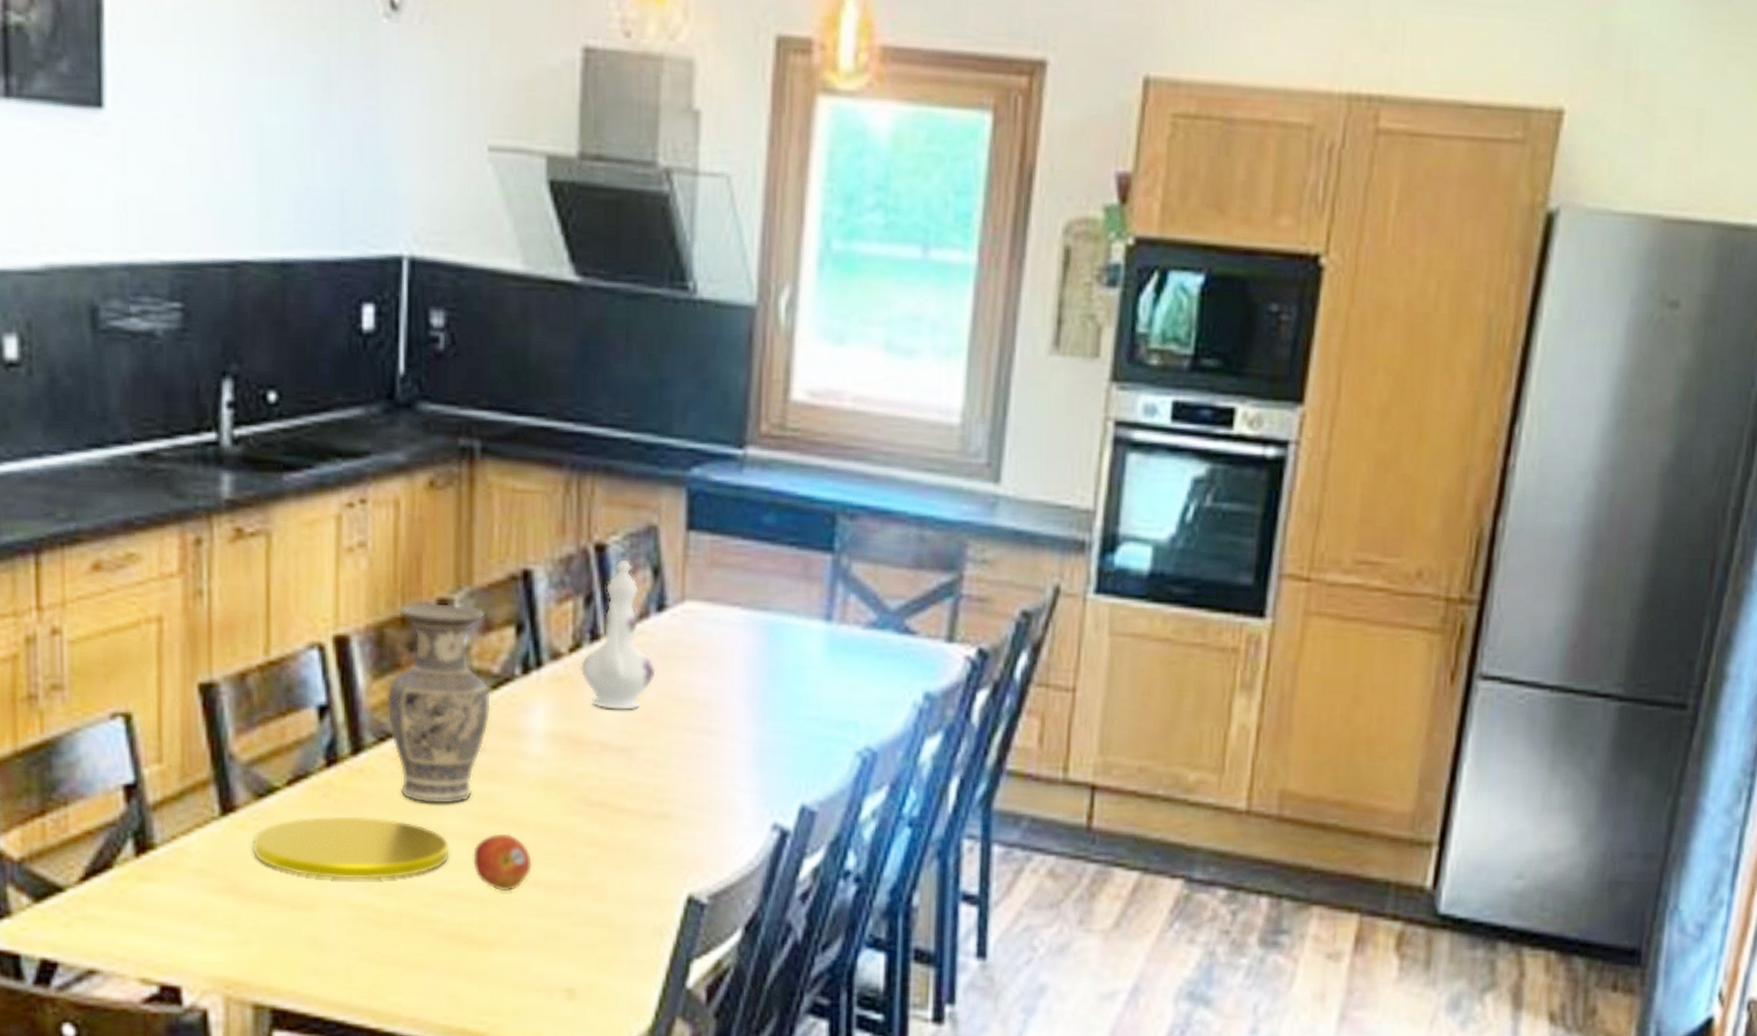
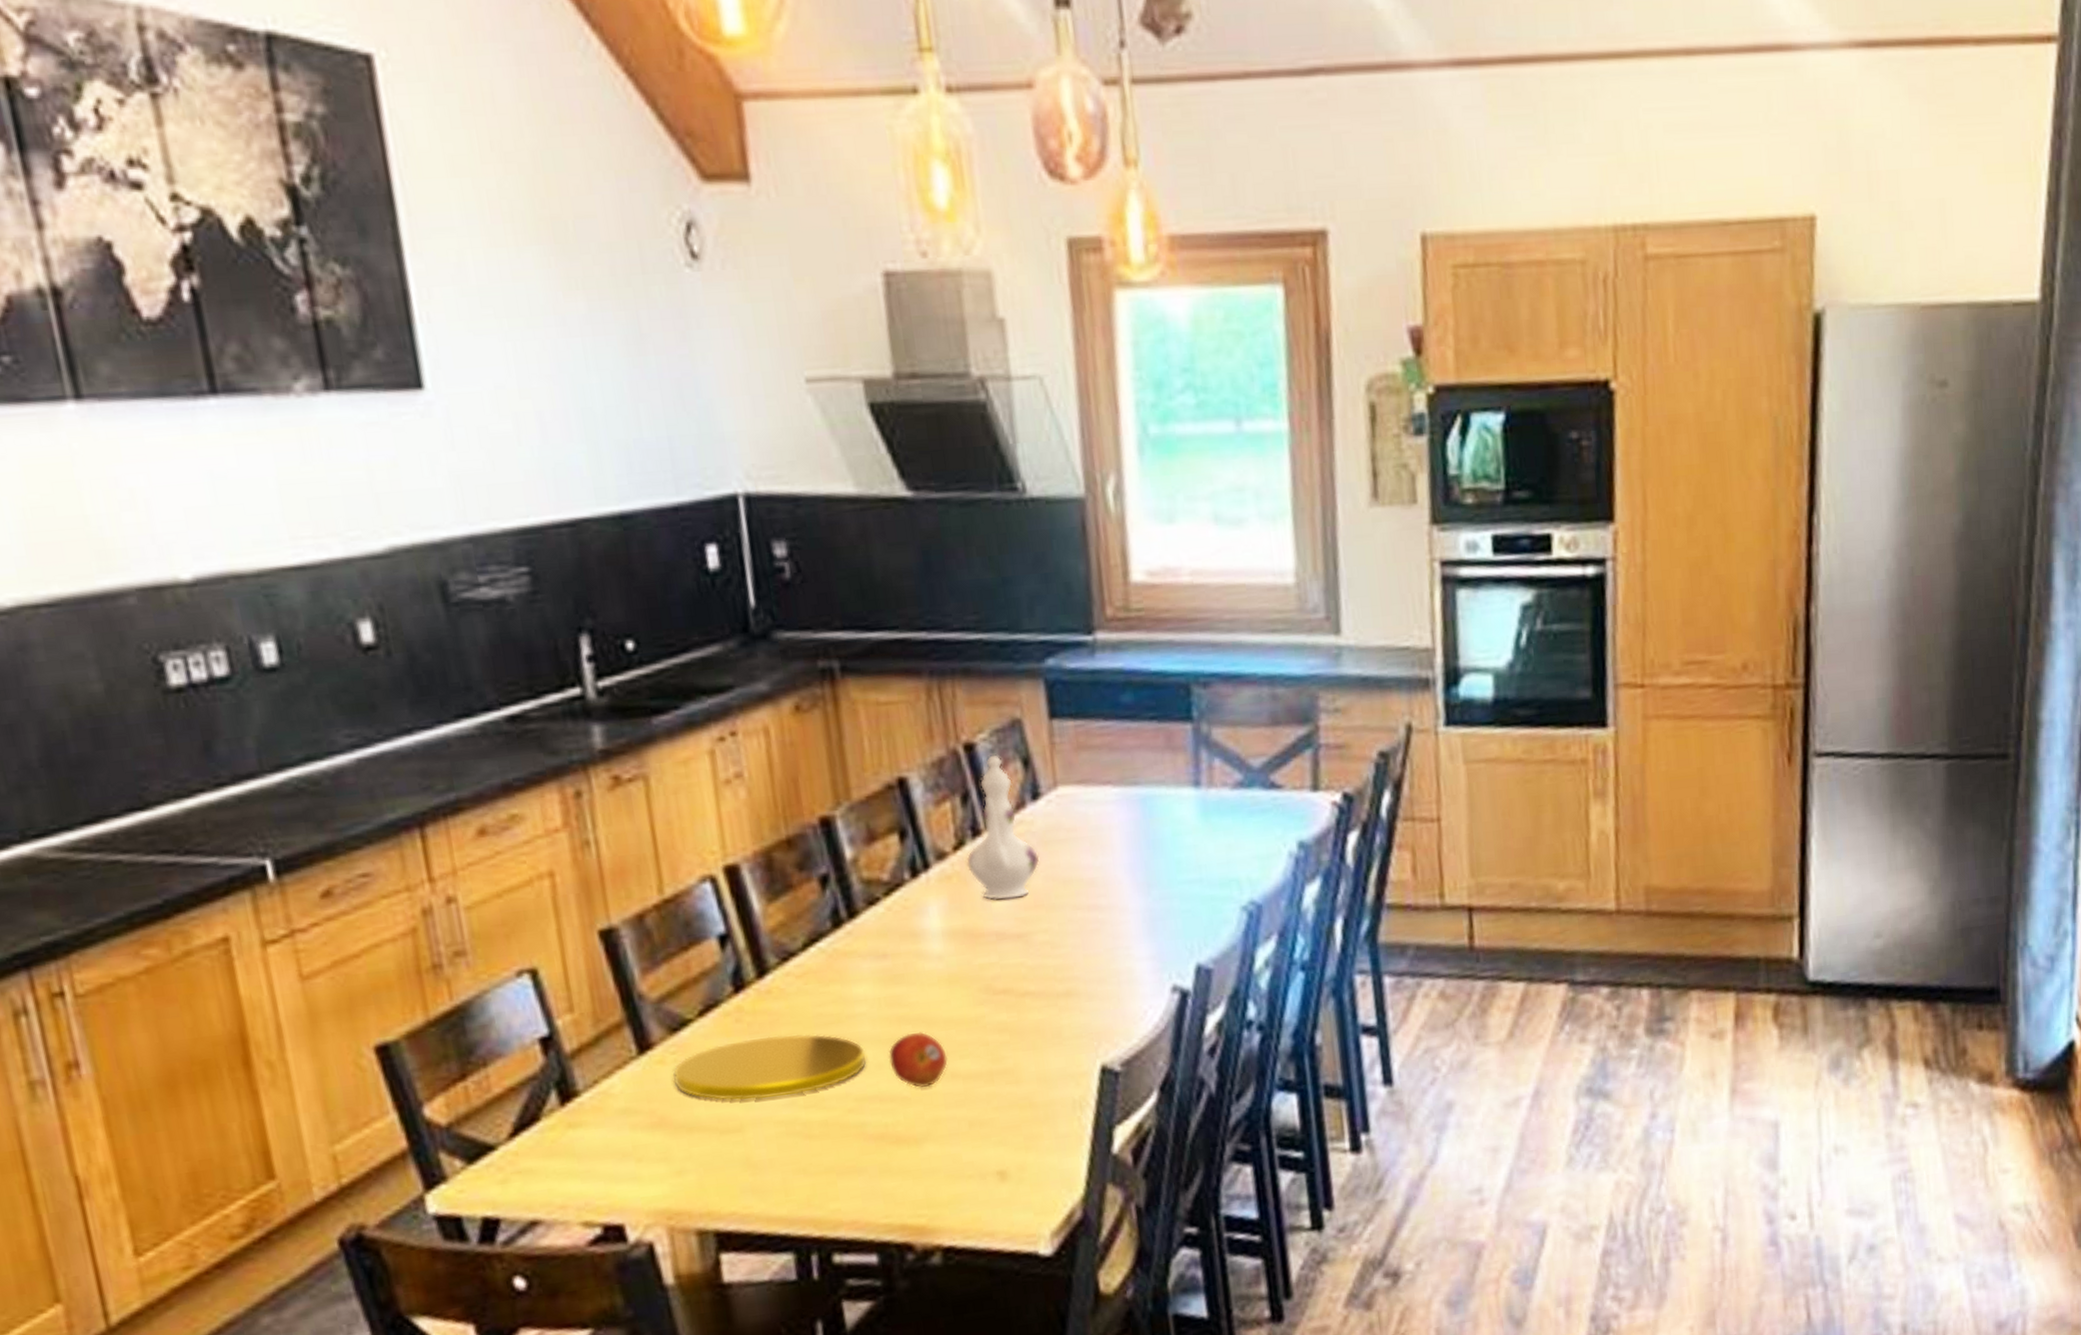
vase: present [386,603,491,804] -> none [783,819,887,1015]

